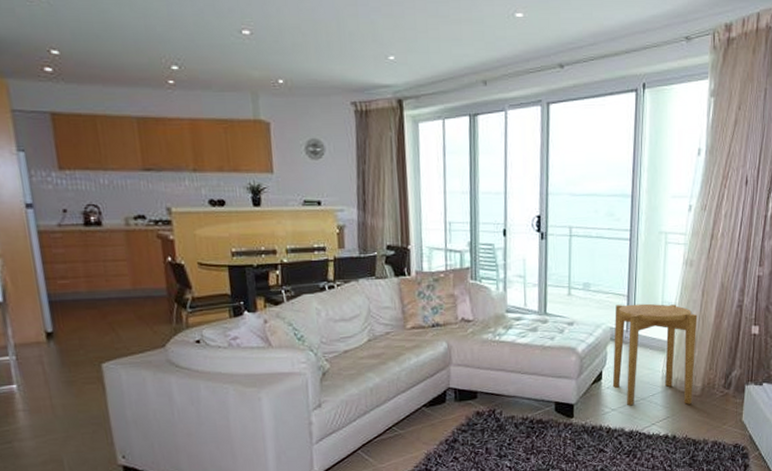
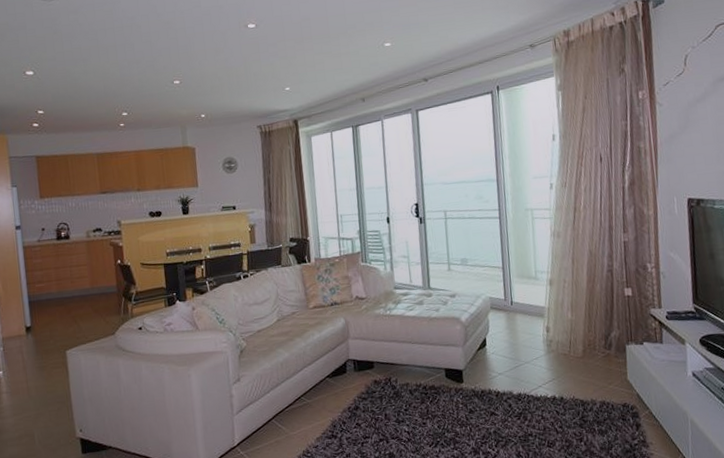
side table: present [612,303,698,406] -> none [492,272,575,370]

